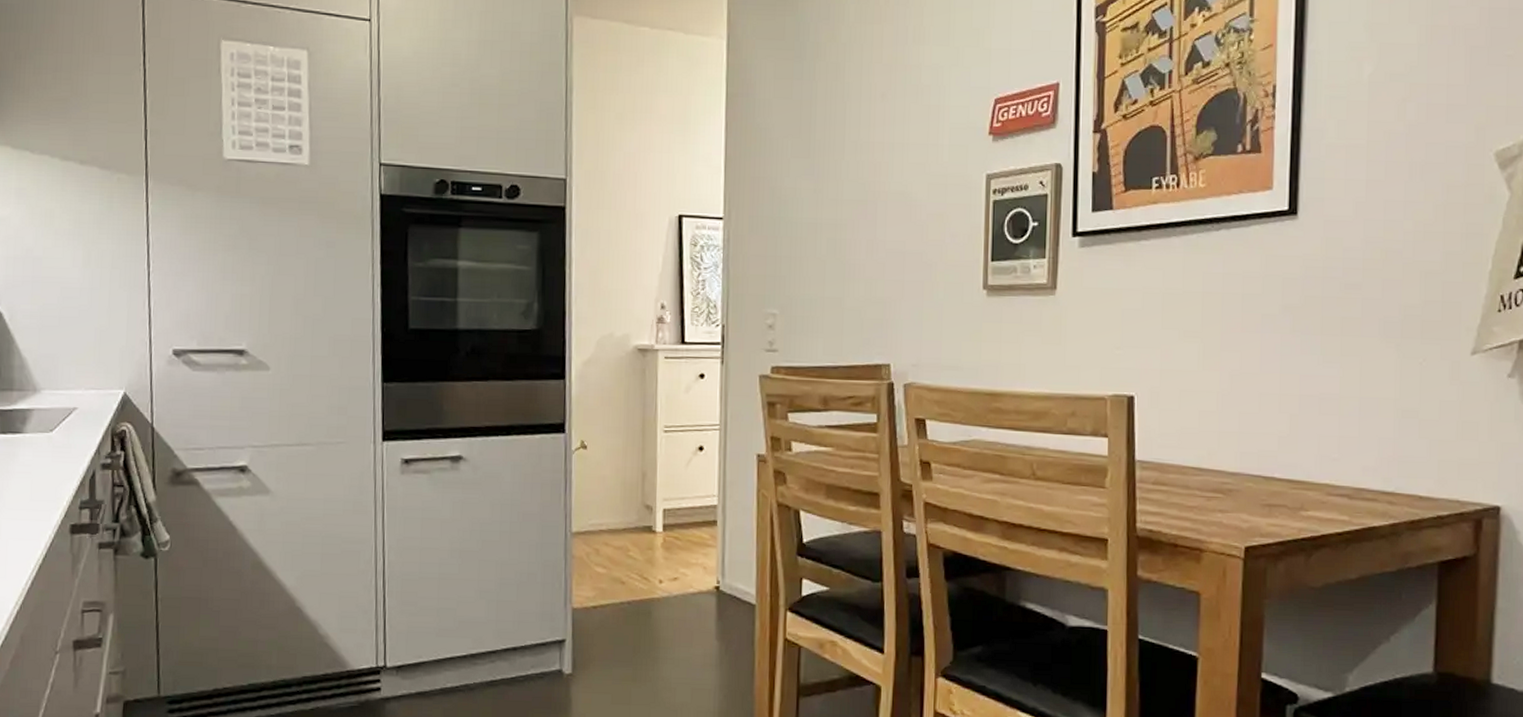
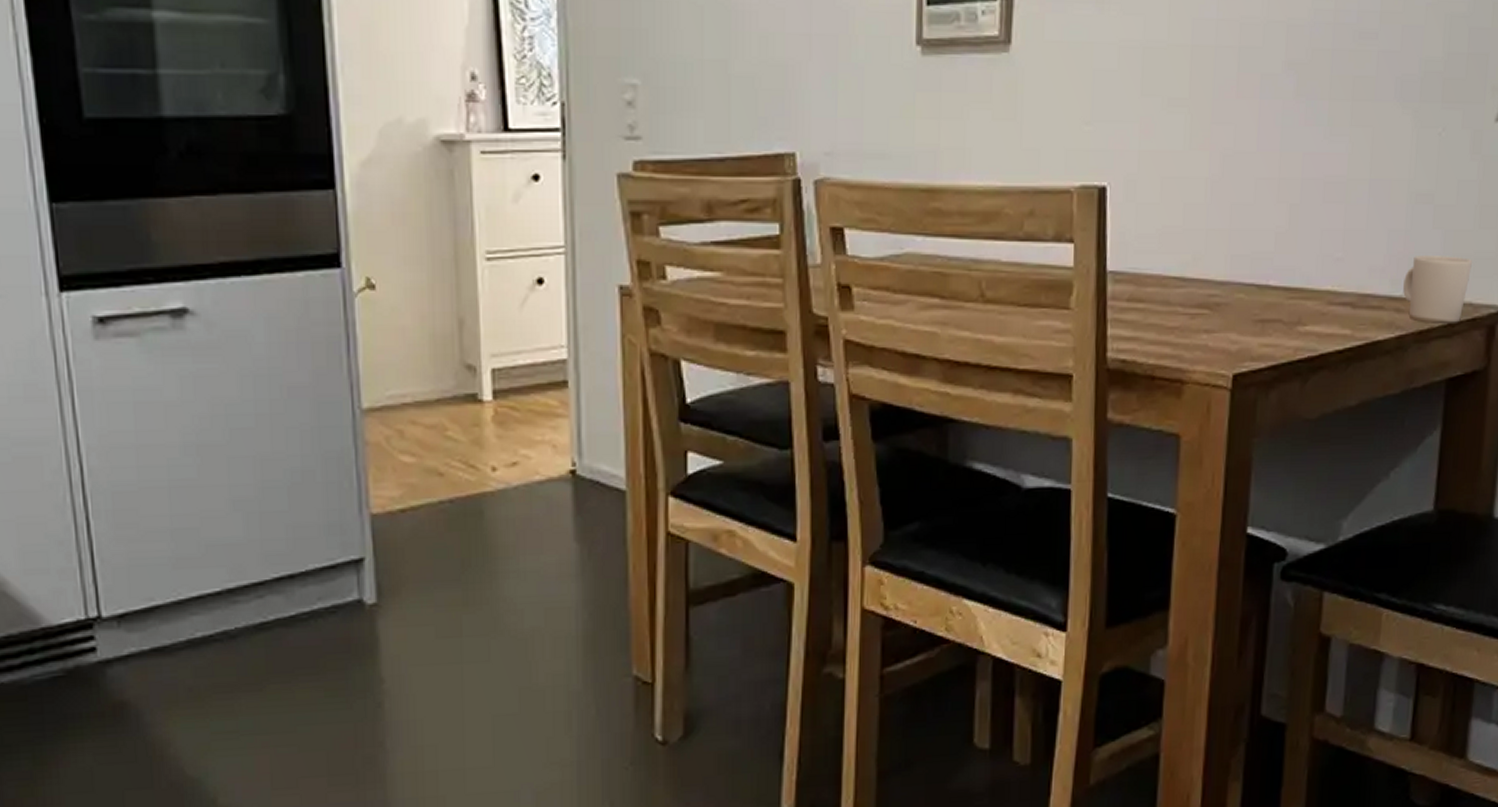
mug: none [1394,459,1458,517] -> present [1403,256,1473,325]

